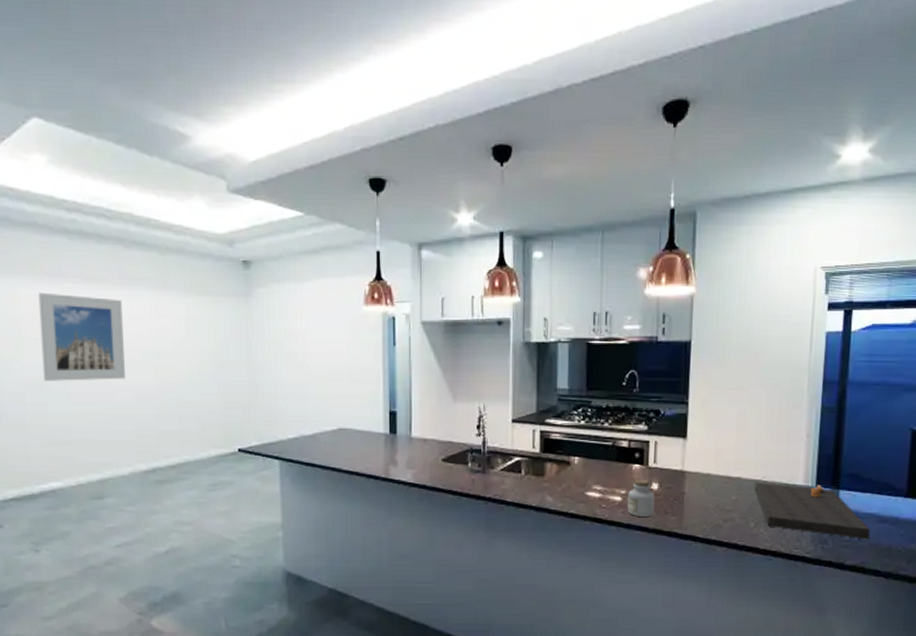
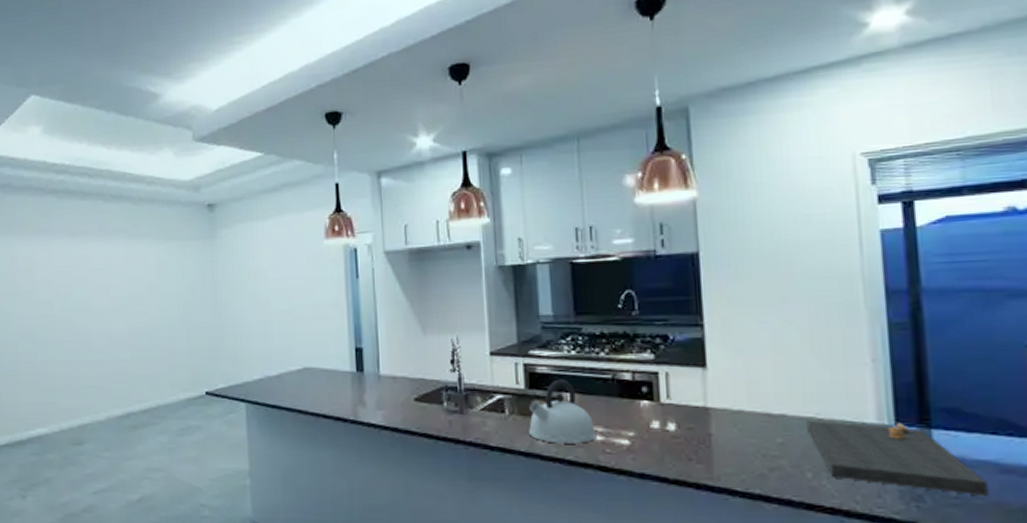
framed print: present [38,292,125,381] -> none [31,248,103,331]
kettle: none [539,445,596,500] -> present [528,379,597,444]
jar: present [627,480,655,517] -> none [637,419,674,464]

